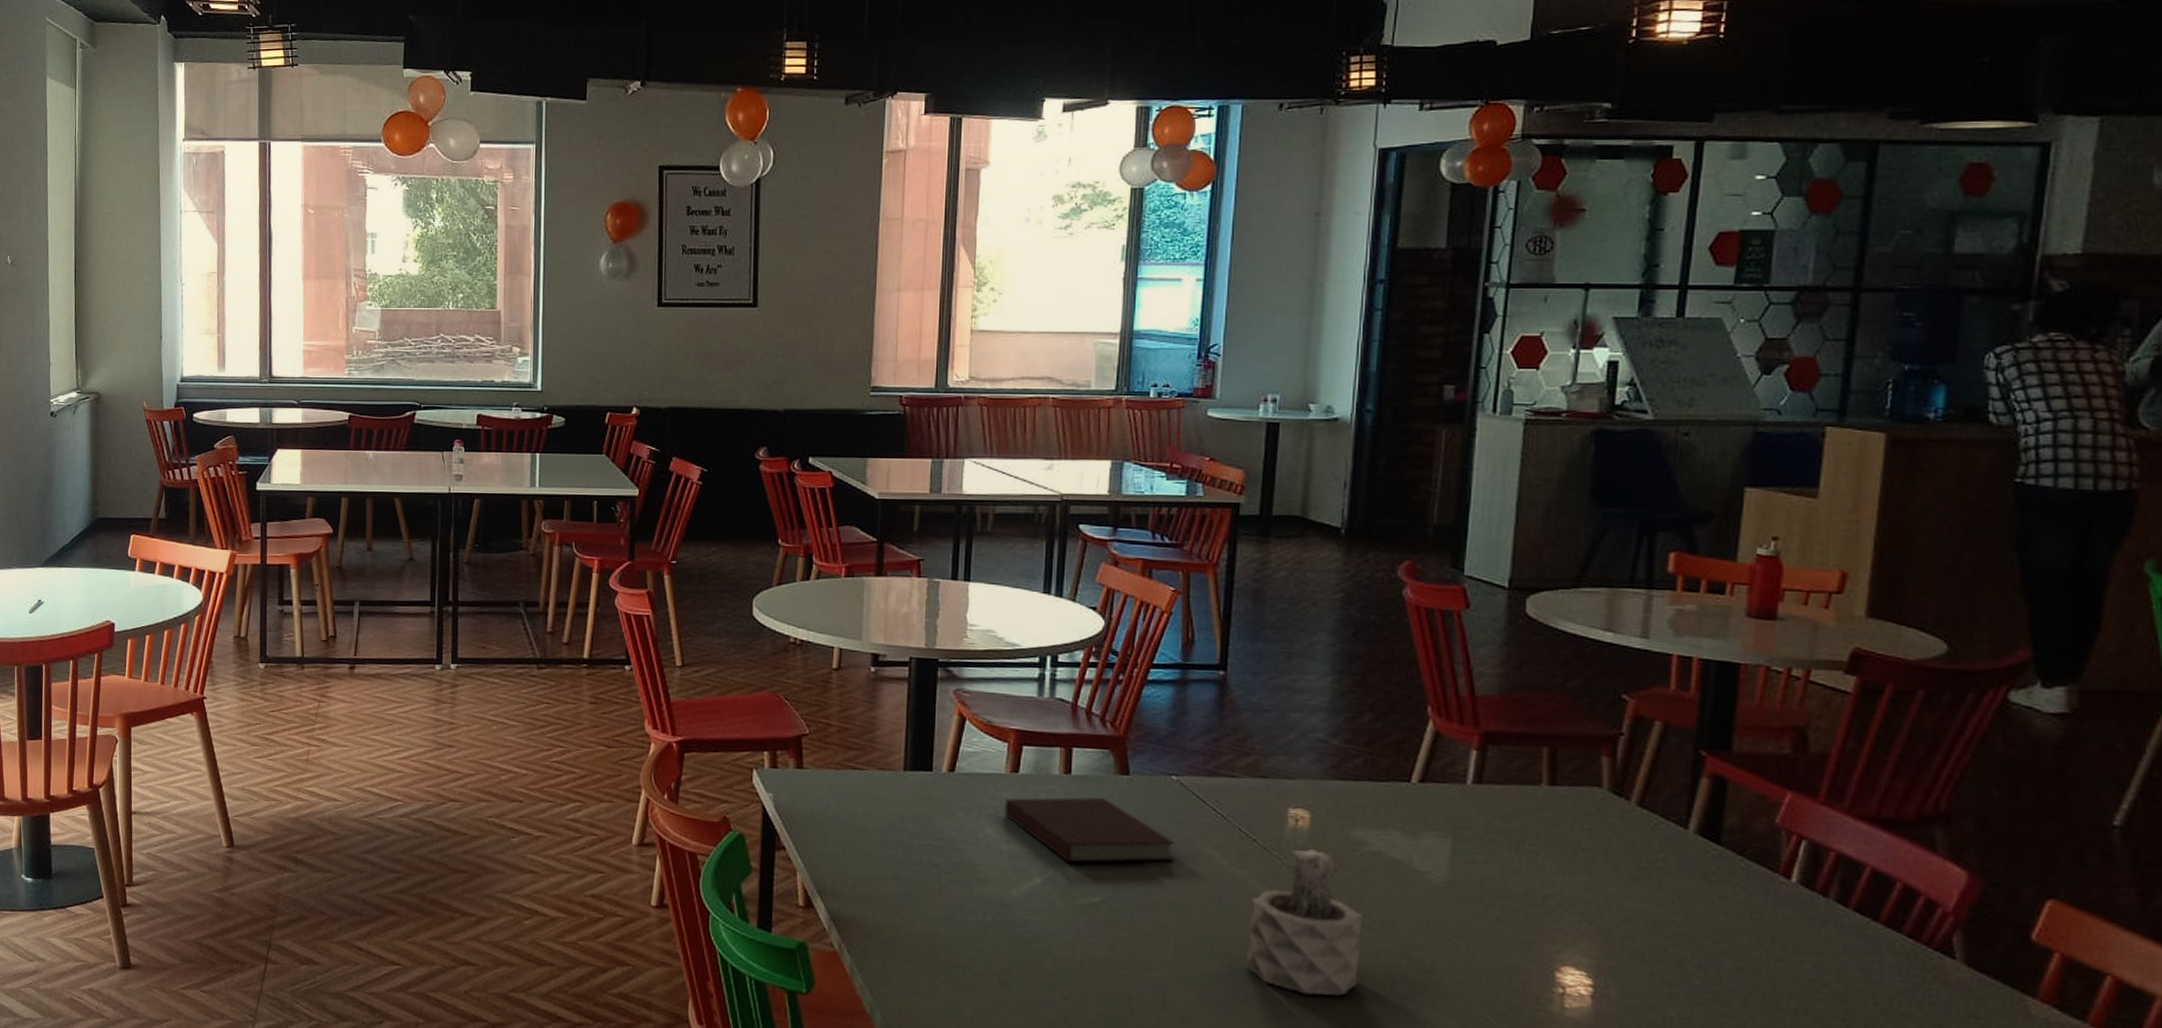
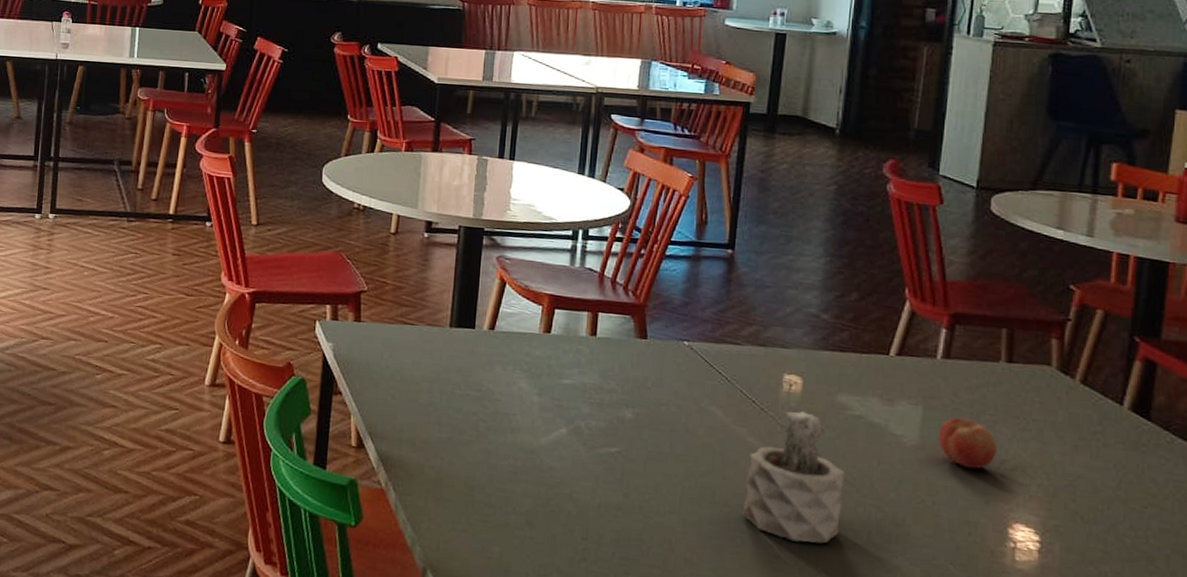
notebook: present [1004,797,1174,863] -> none [536,356,684,418]
fruit: none [1471,849,1542,907] -> present [938,417,999,470]

